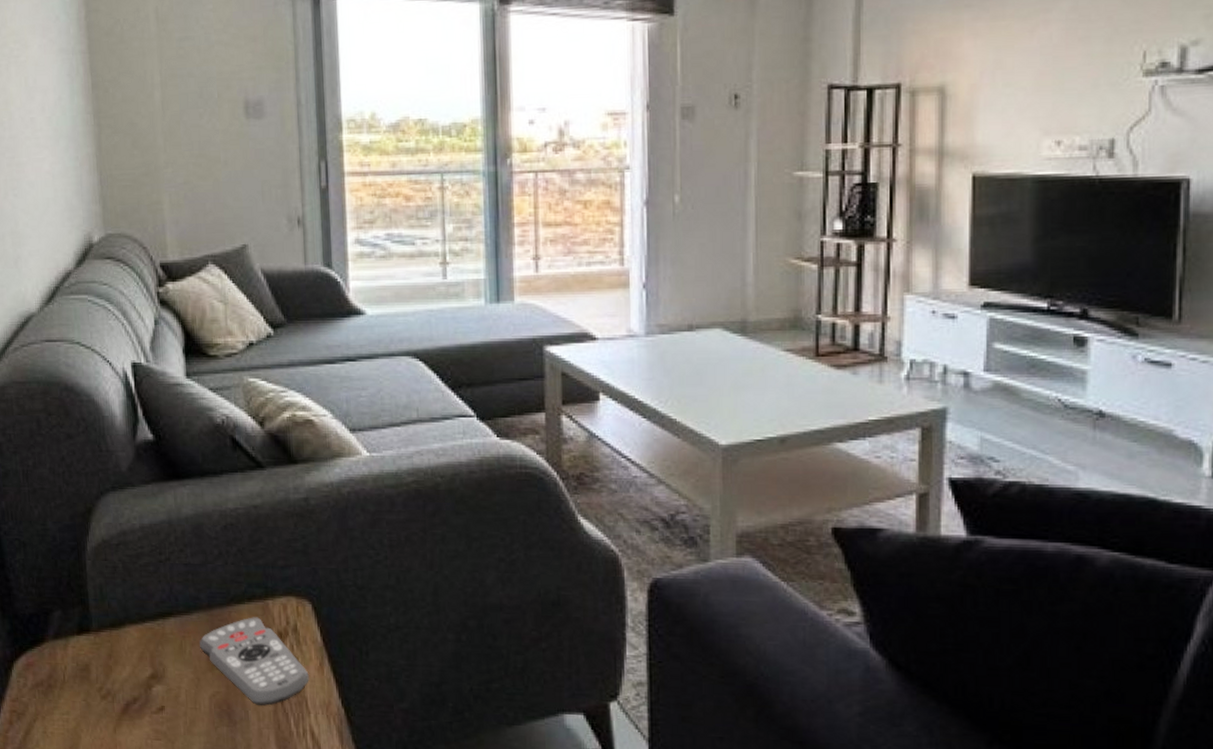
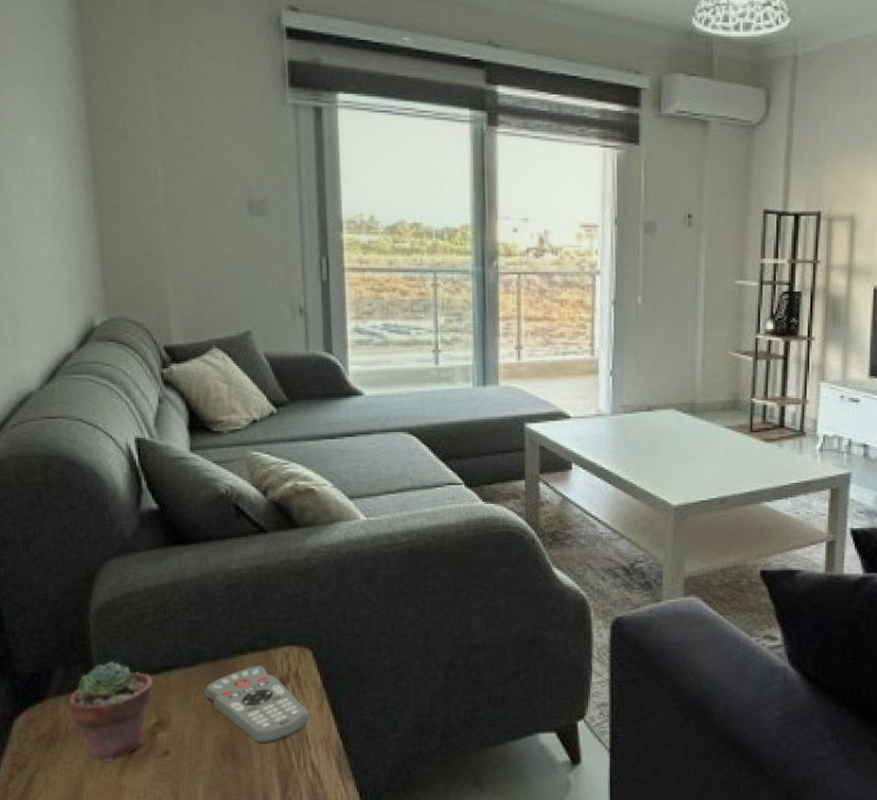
potted succulent: none [65,605,149,715] -> present [68,662,154,762]

